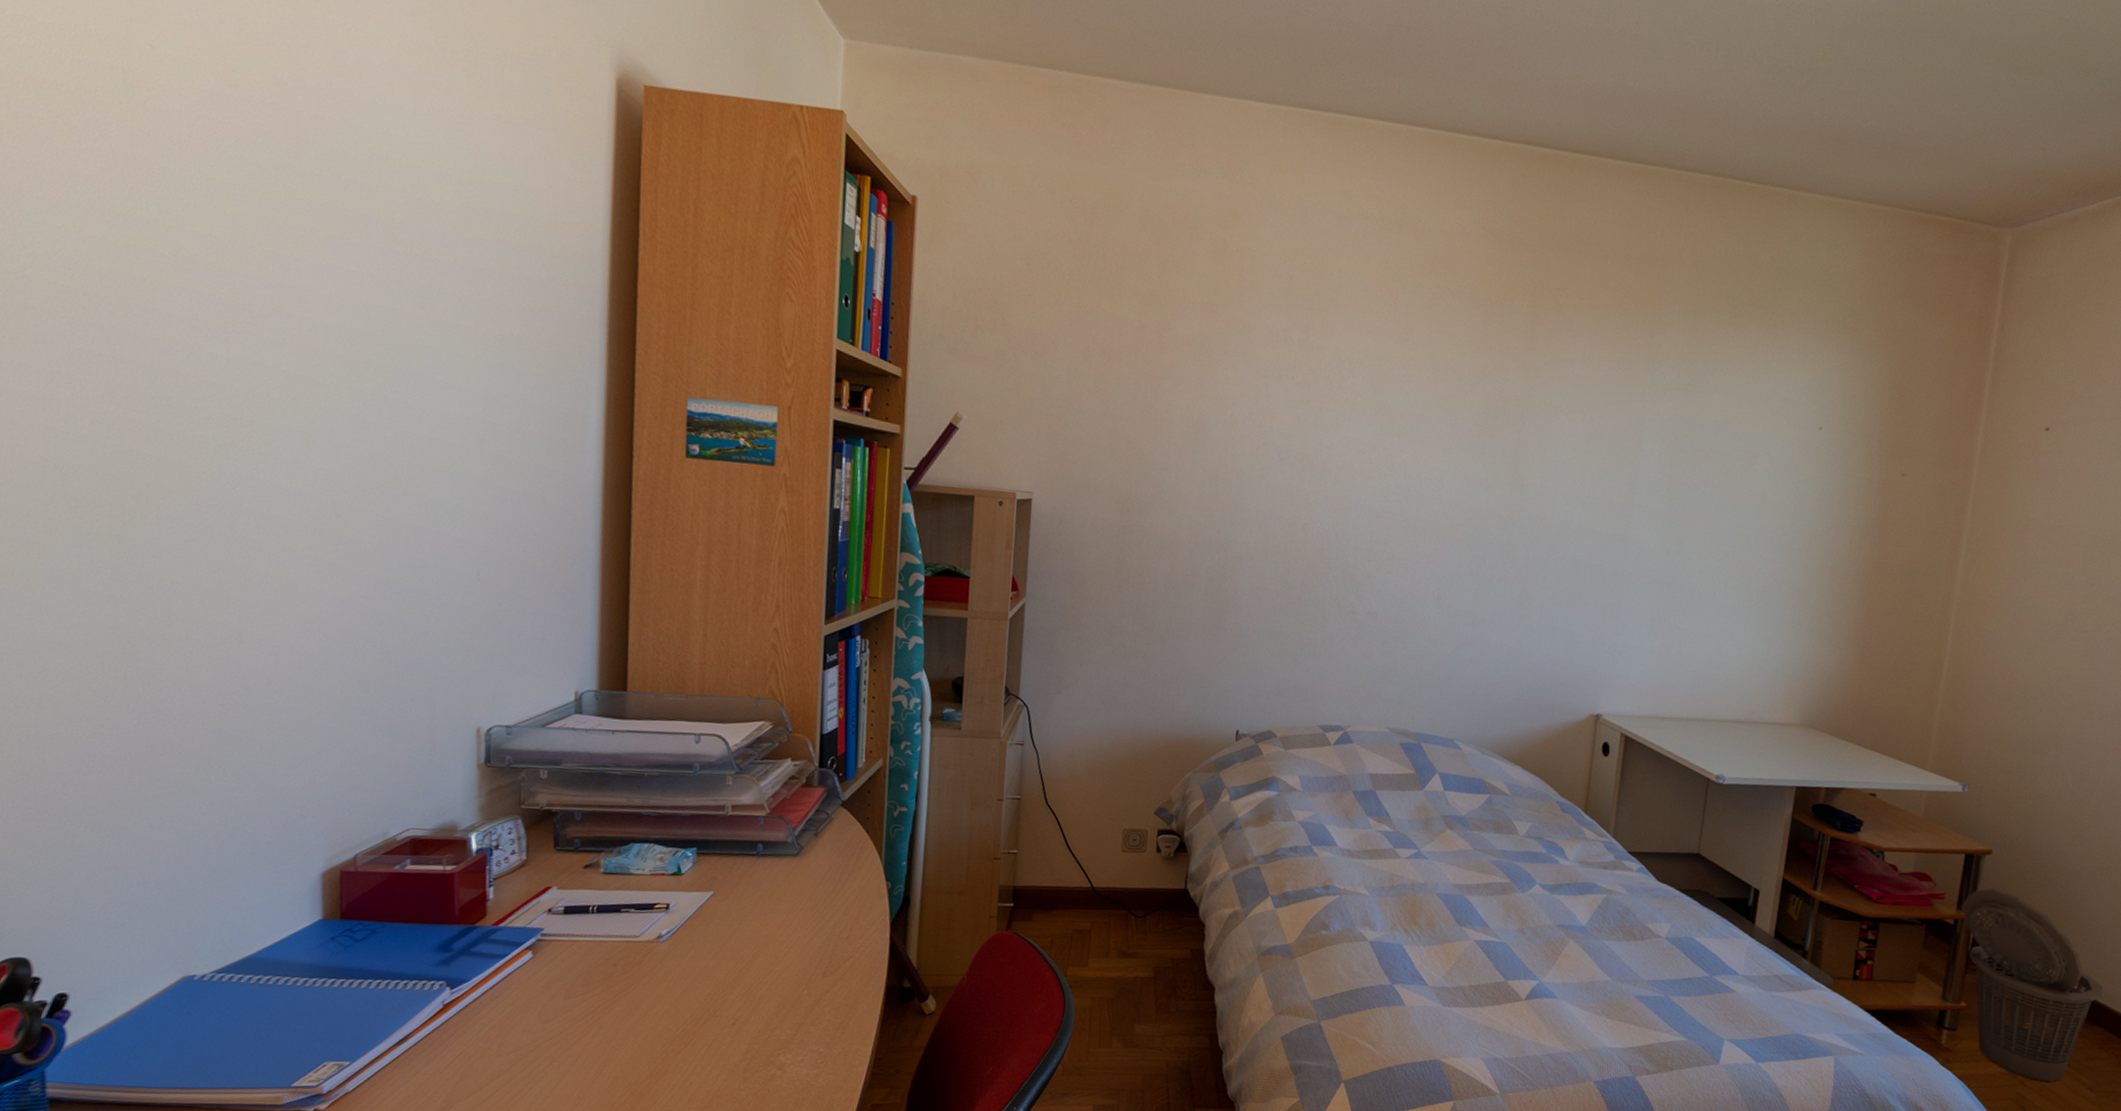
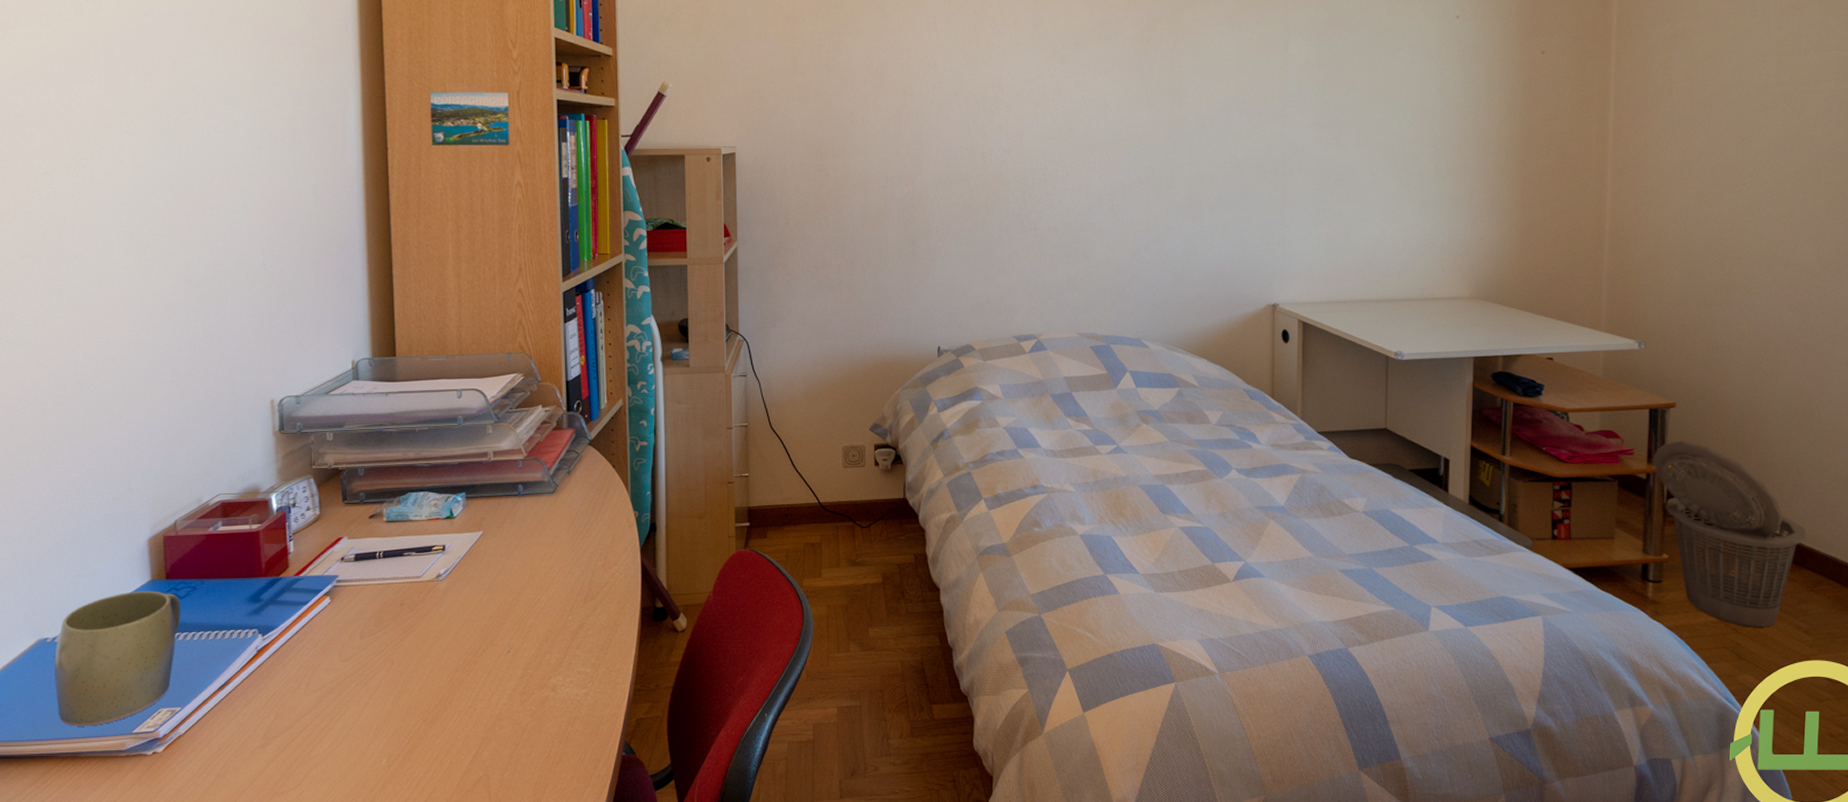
mug: none [201,930,357,1077] -> present [54,590,181,726]

